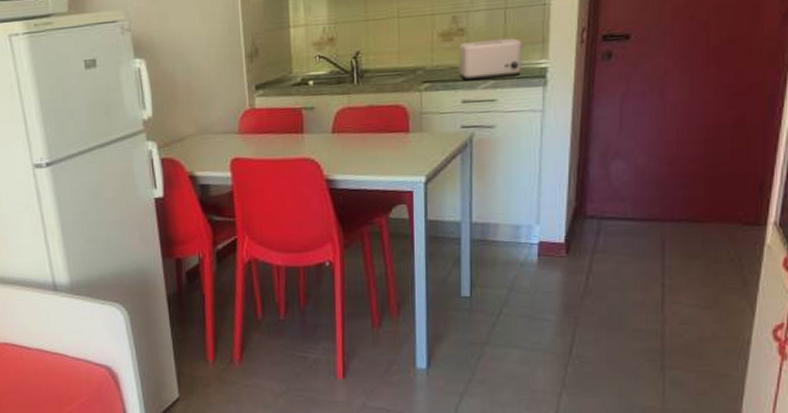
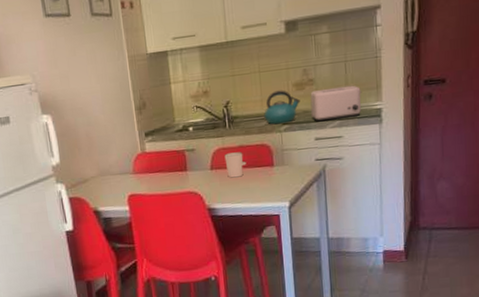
cup: none [350,113,376,145] -> present [224,152,247,178]
kettle: none [401,40,446,82] -> present [264,90,300,125]

